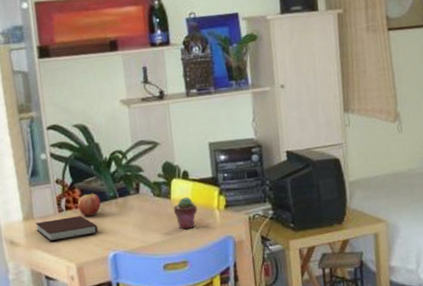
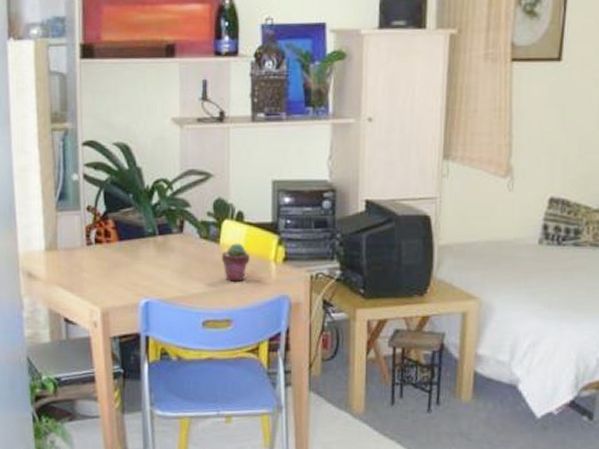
notebook: present [35,216,98,242] -> none [59,252,130,279]
apple: present [77,193,101,217] -> none [109,226,137,254]

